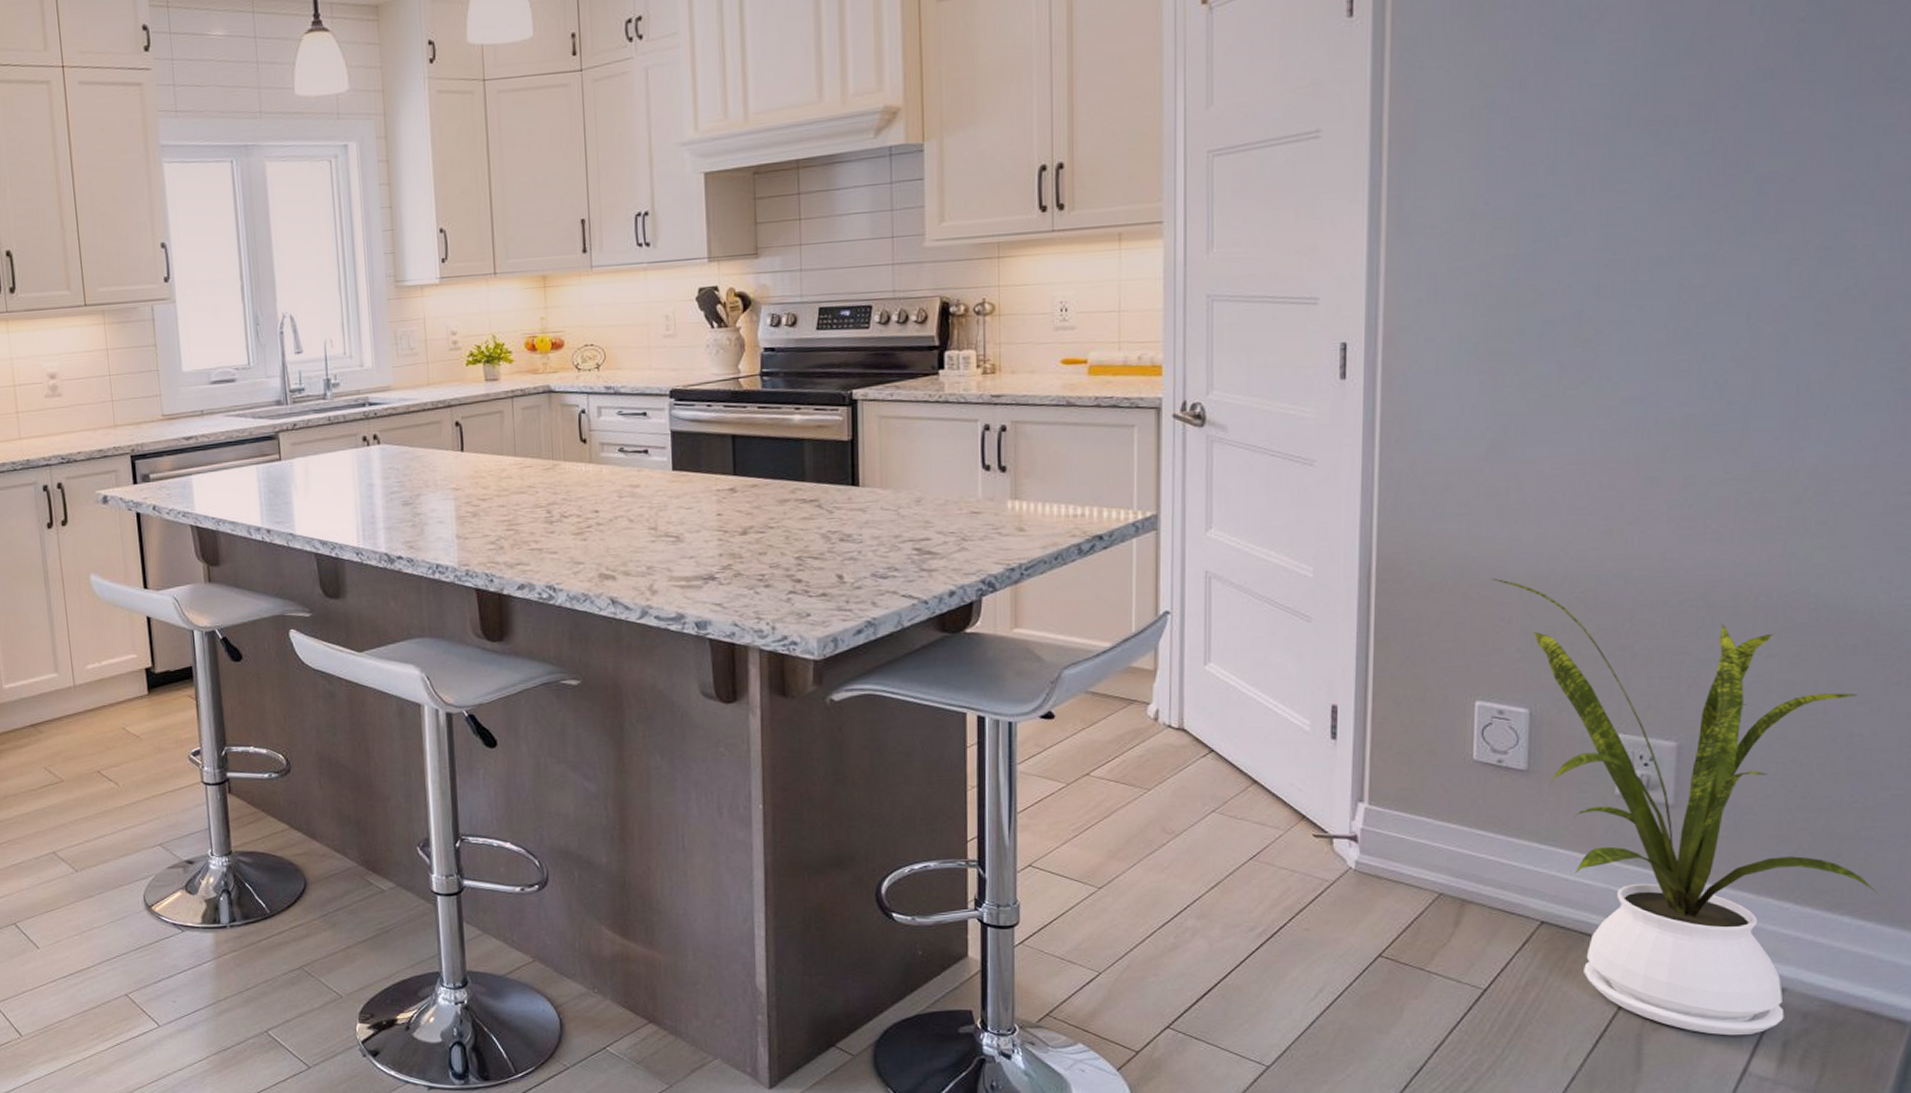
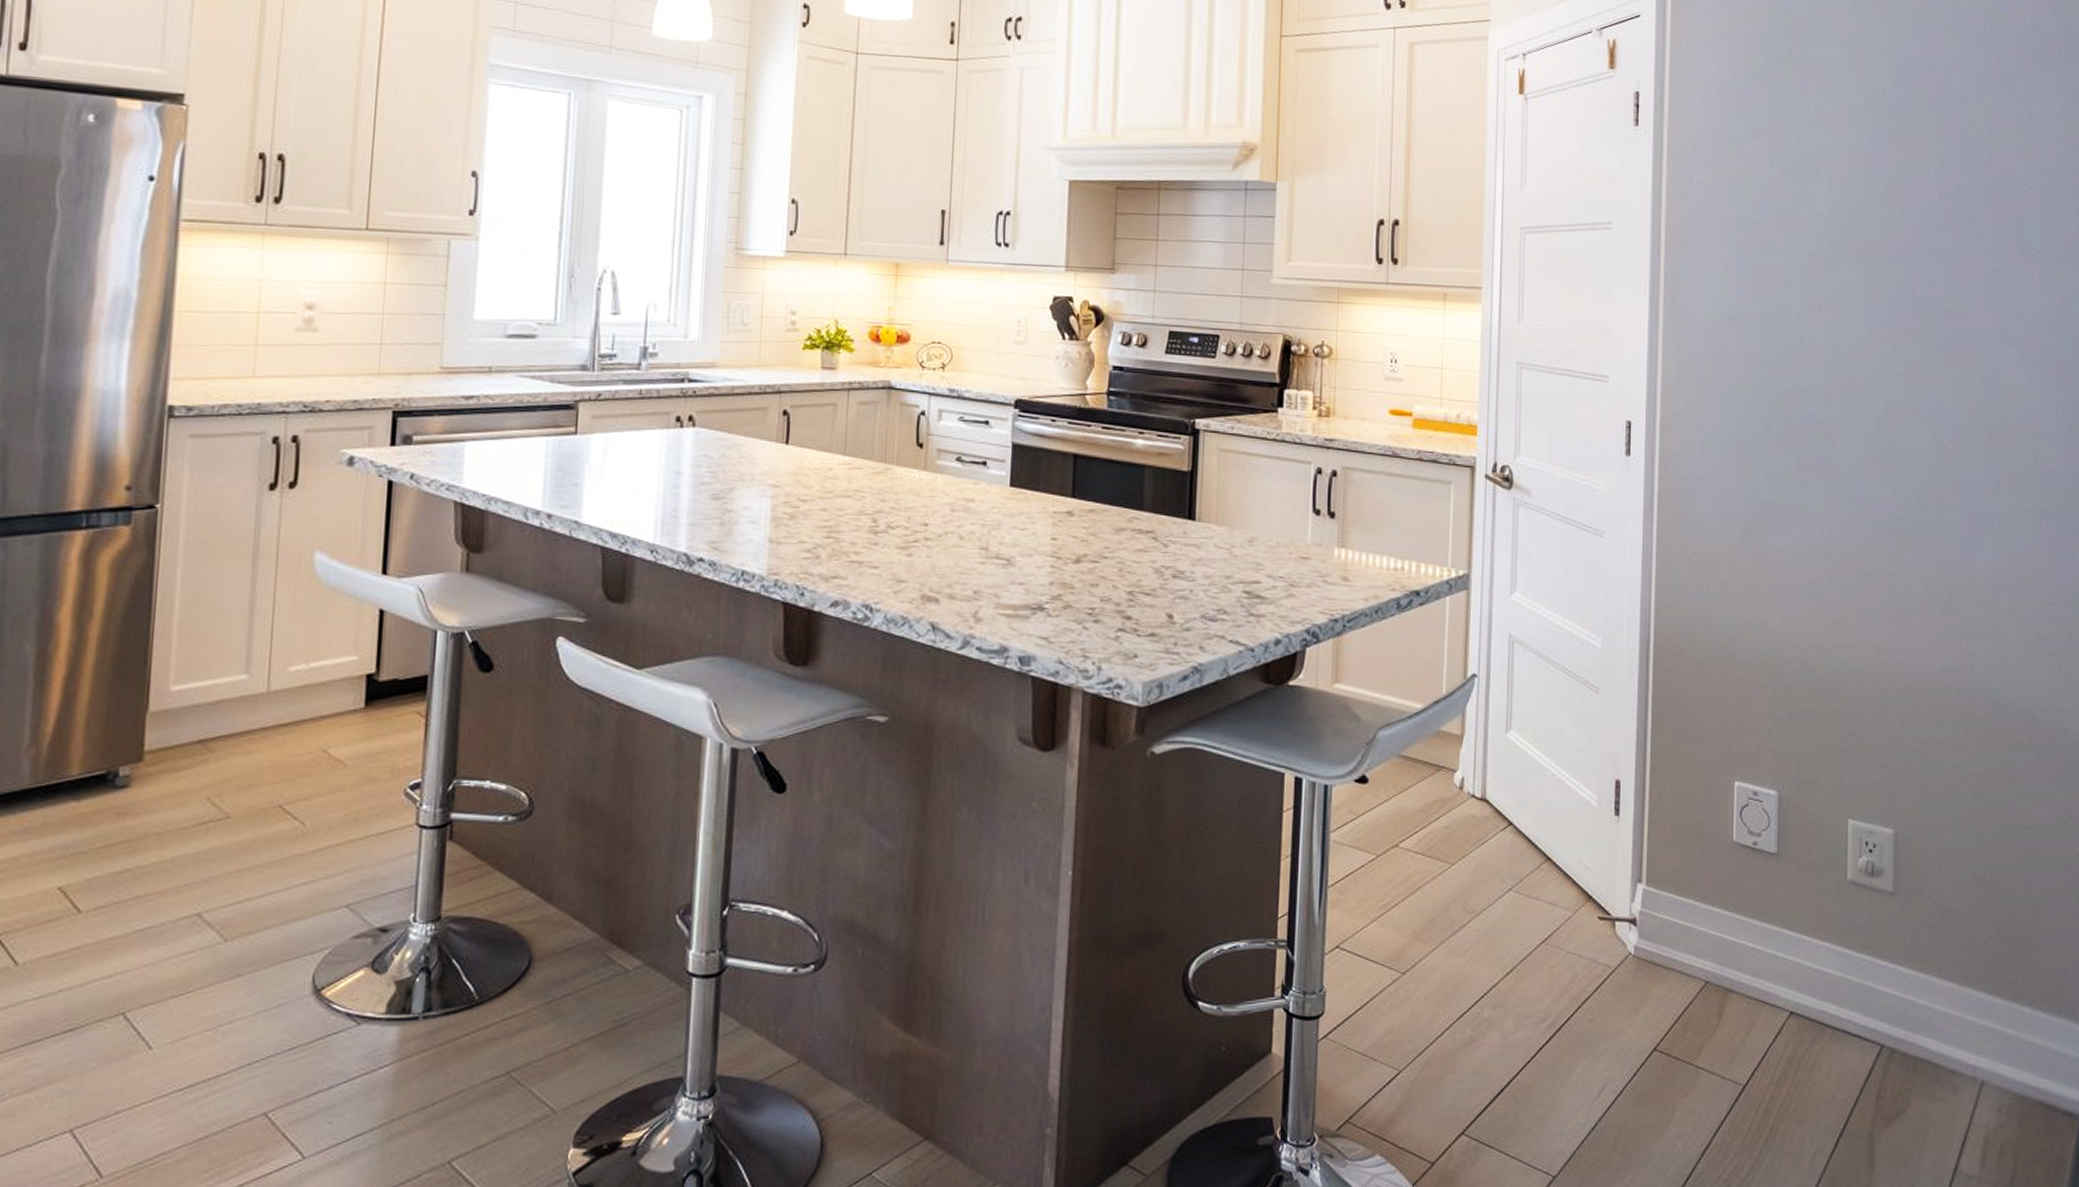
house plant: present [1492,578,1881,1036] -> none [1747,659,2052,1132]

